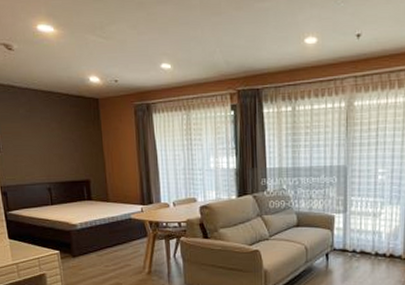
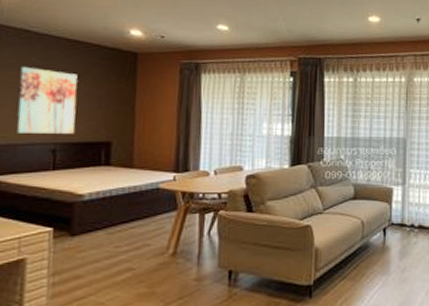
wall art: none [13,118,62,176] -> present [16,66,78,134]

